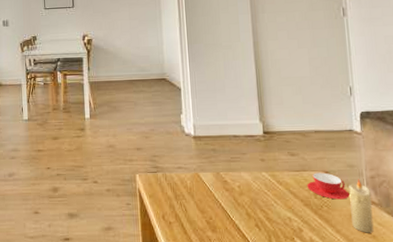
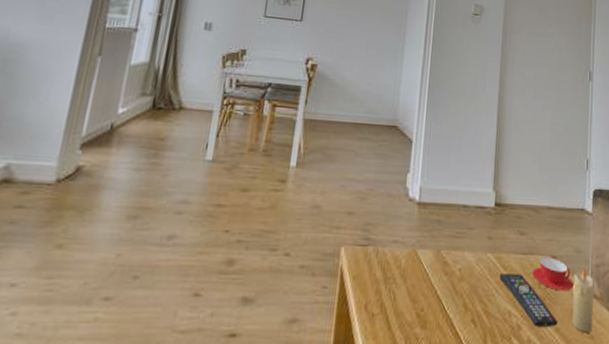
remote control: none [276,187,338,229] -> present [499,273,558,327]

